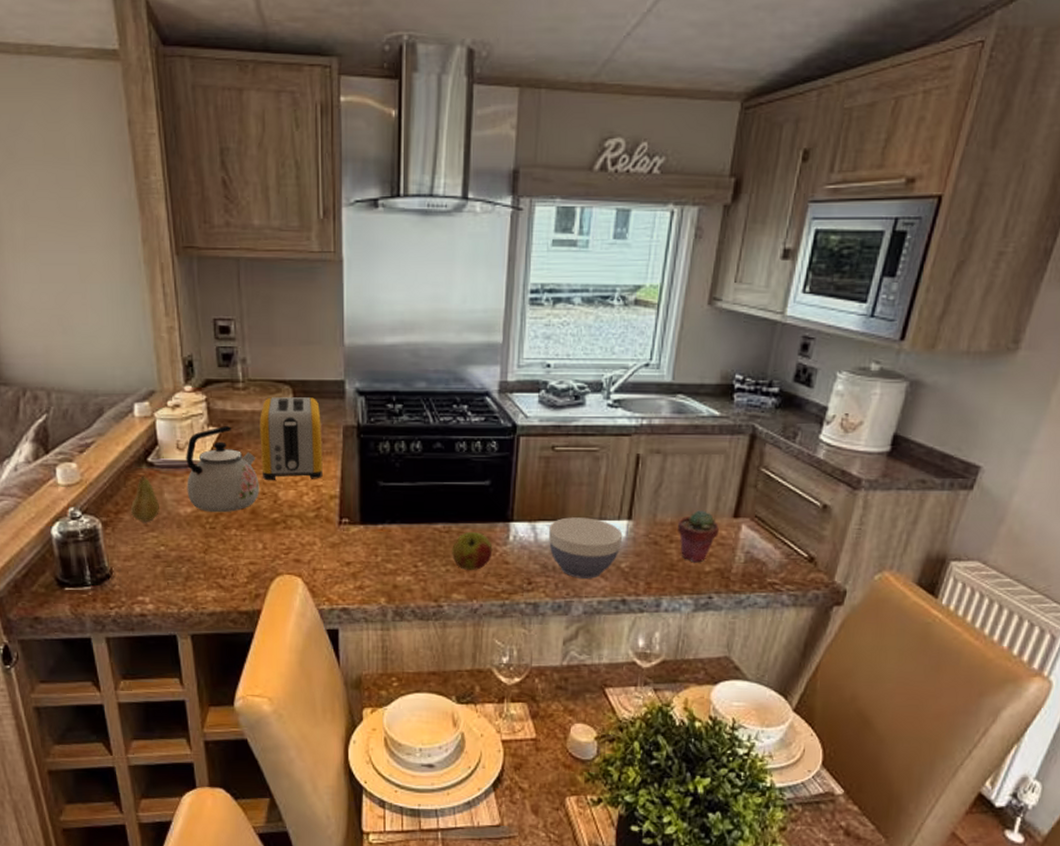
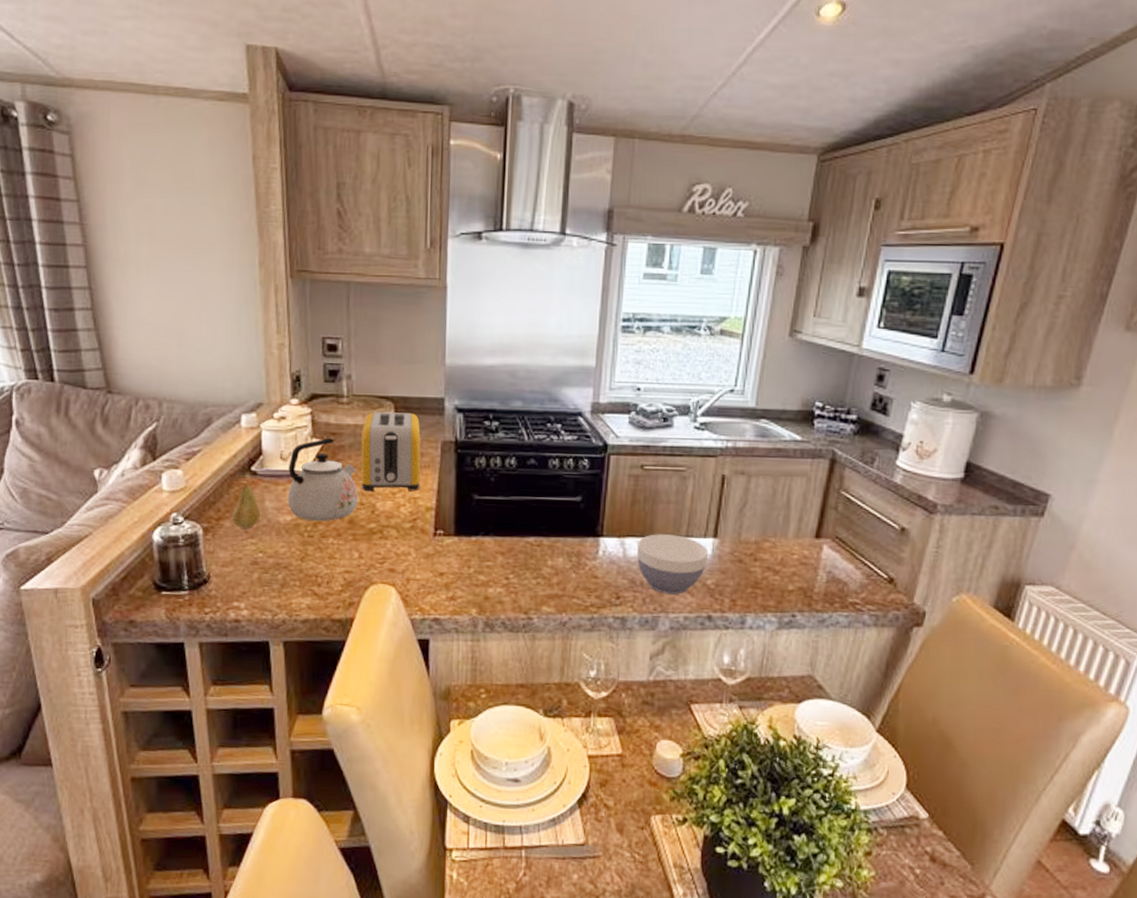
apple: present [452,532,493,570] -> none [543,546,582,583]
potted succulent: present [678,510,719,563] -> none [762,530,801,581]

